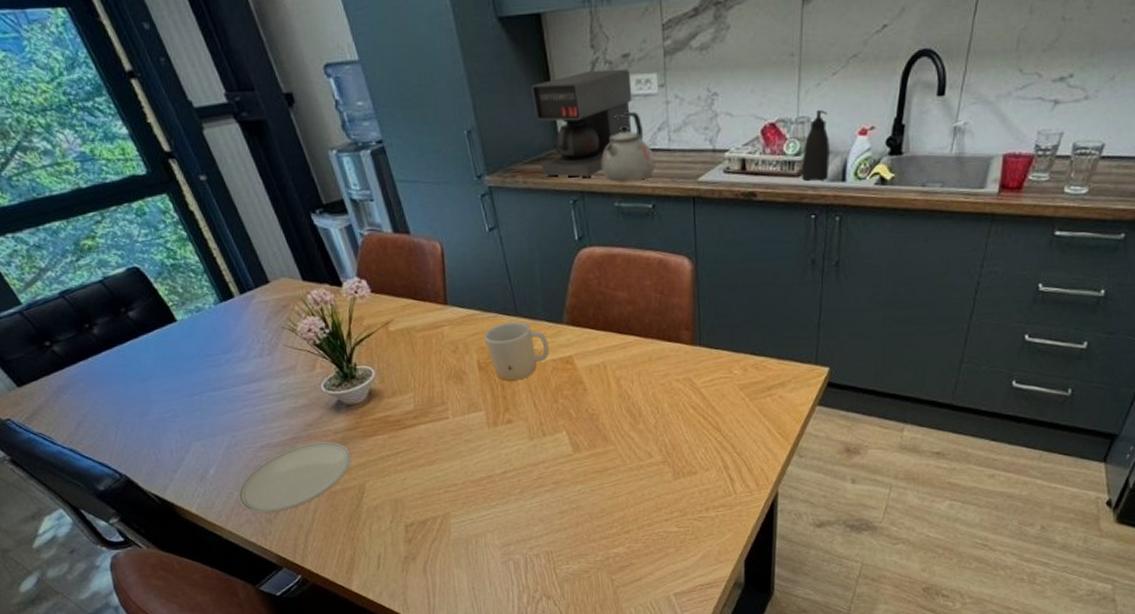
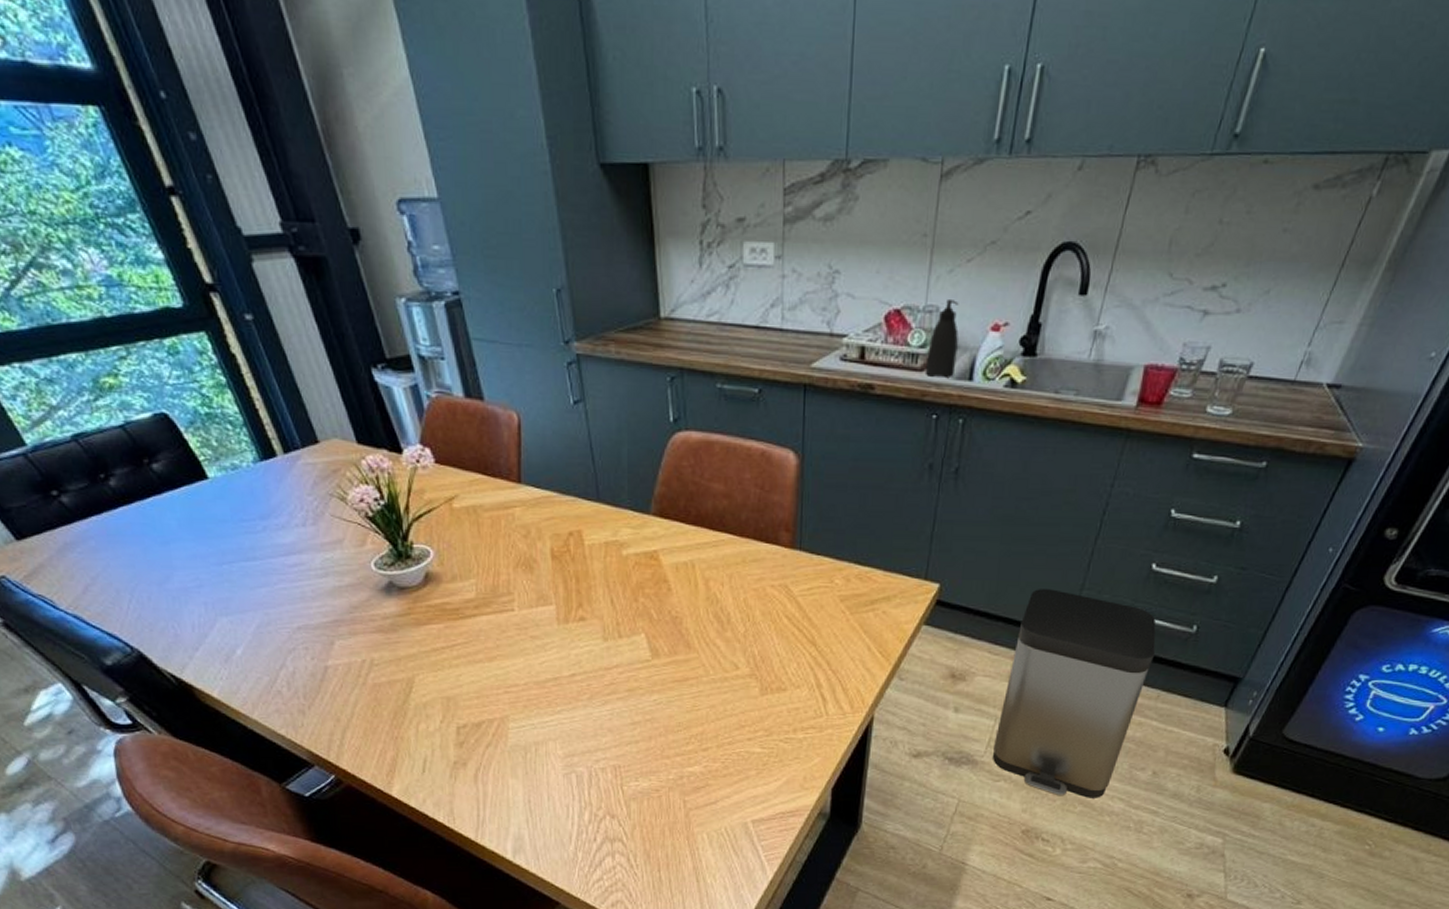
plate: present [237,442,352,513] -> none [267,627,401,703]
mug: present [484,321,549,381] -> none [560,507,632,574]
coffee maker: present [531,68,632,180] -> none [632,232,745,356]
kettle: present [601,112,655,183] -> none [705,283,765,362]
pedal bin: none [891,365,1034,555] -> present [993,589,1156,798]

